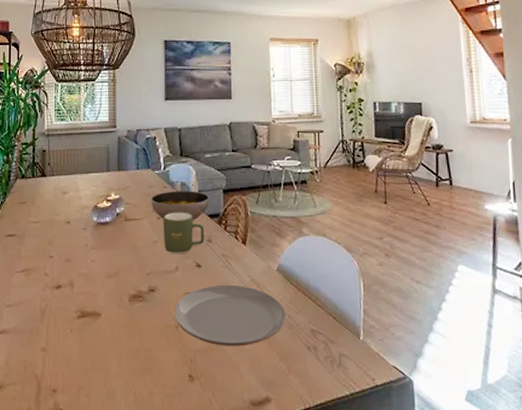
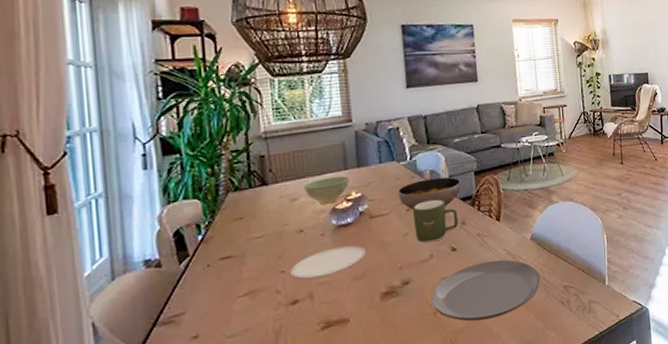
plate: none [56,243,119,268] -> present [289,245,366,280]
bowl: none [73,177,111,202] -> present [303,176,350,205]

